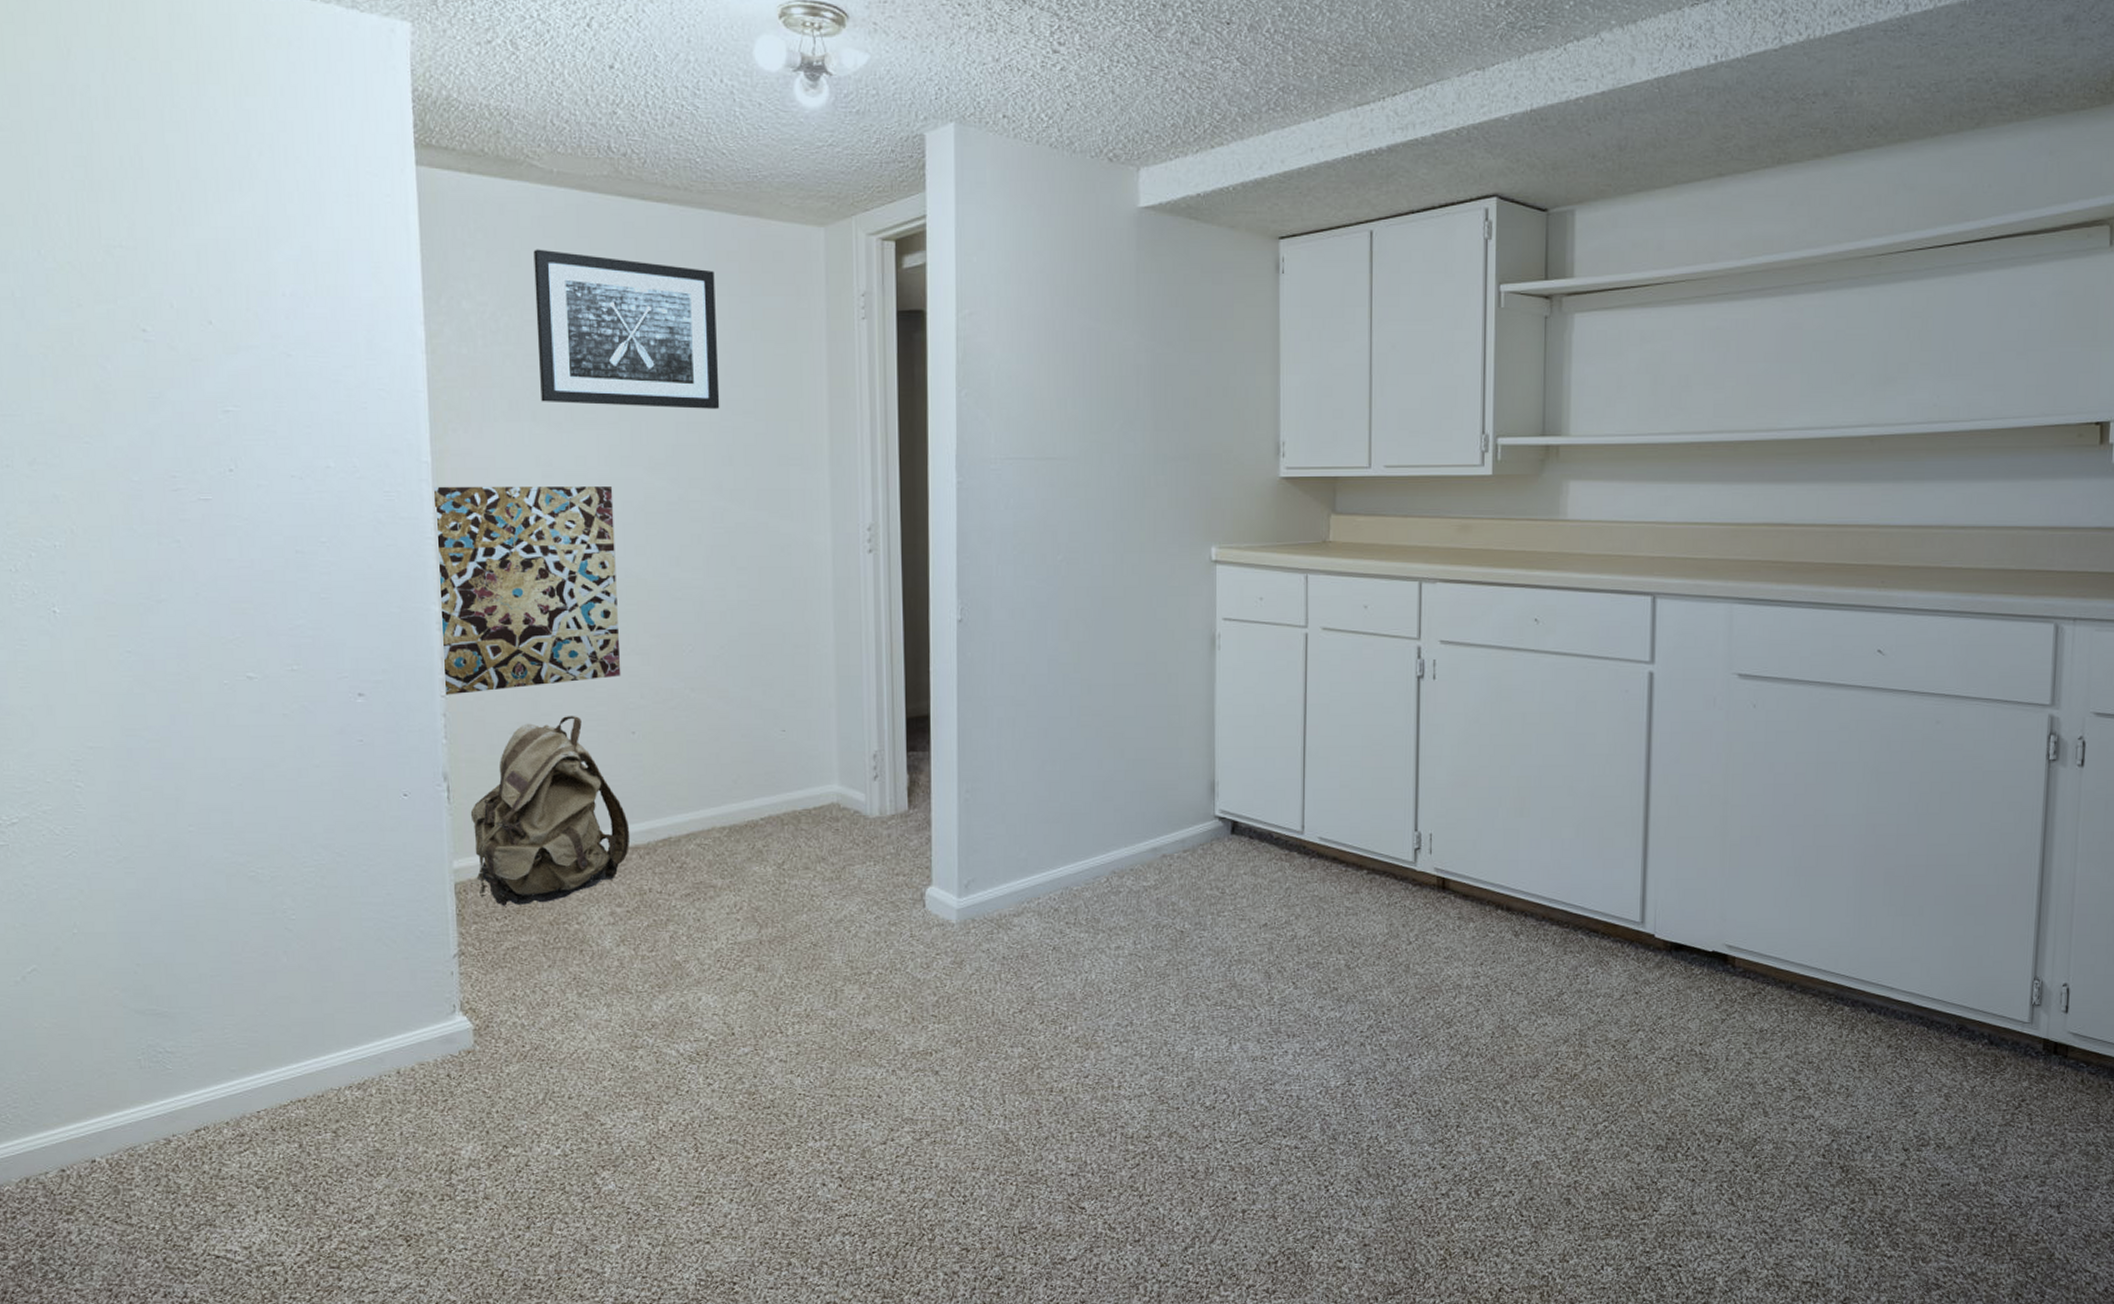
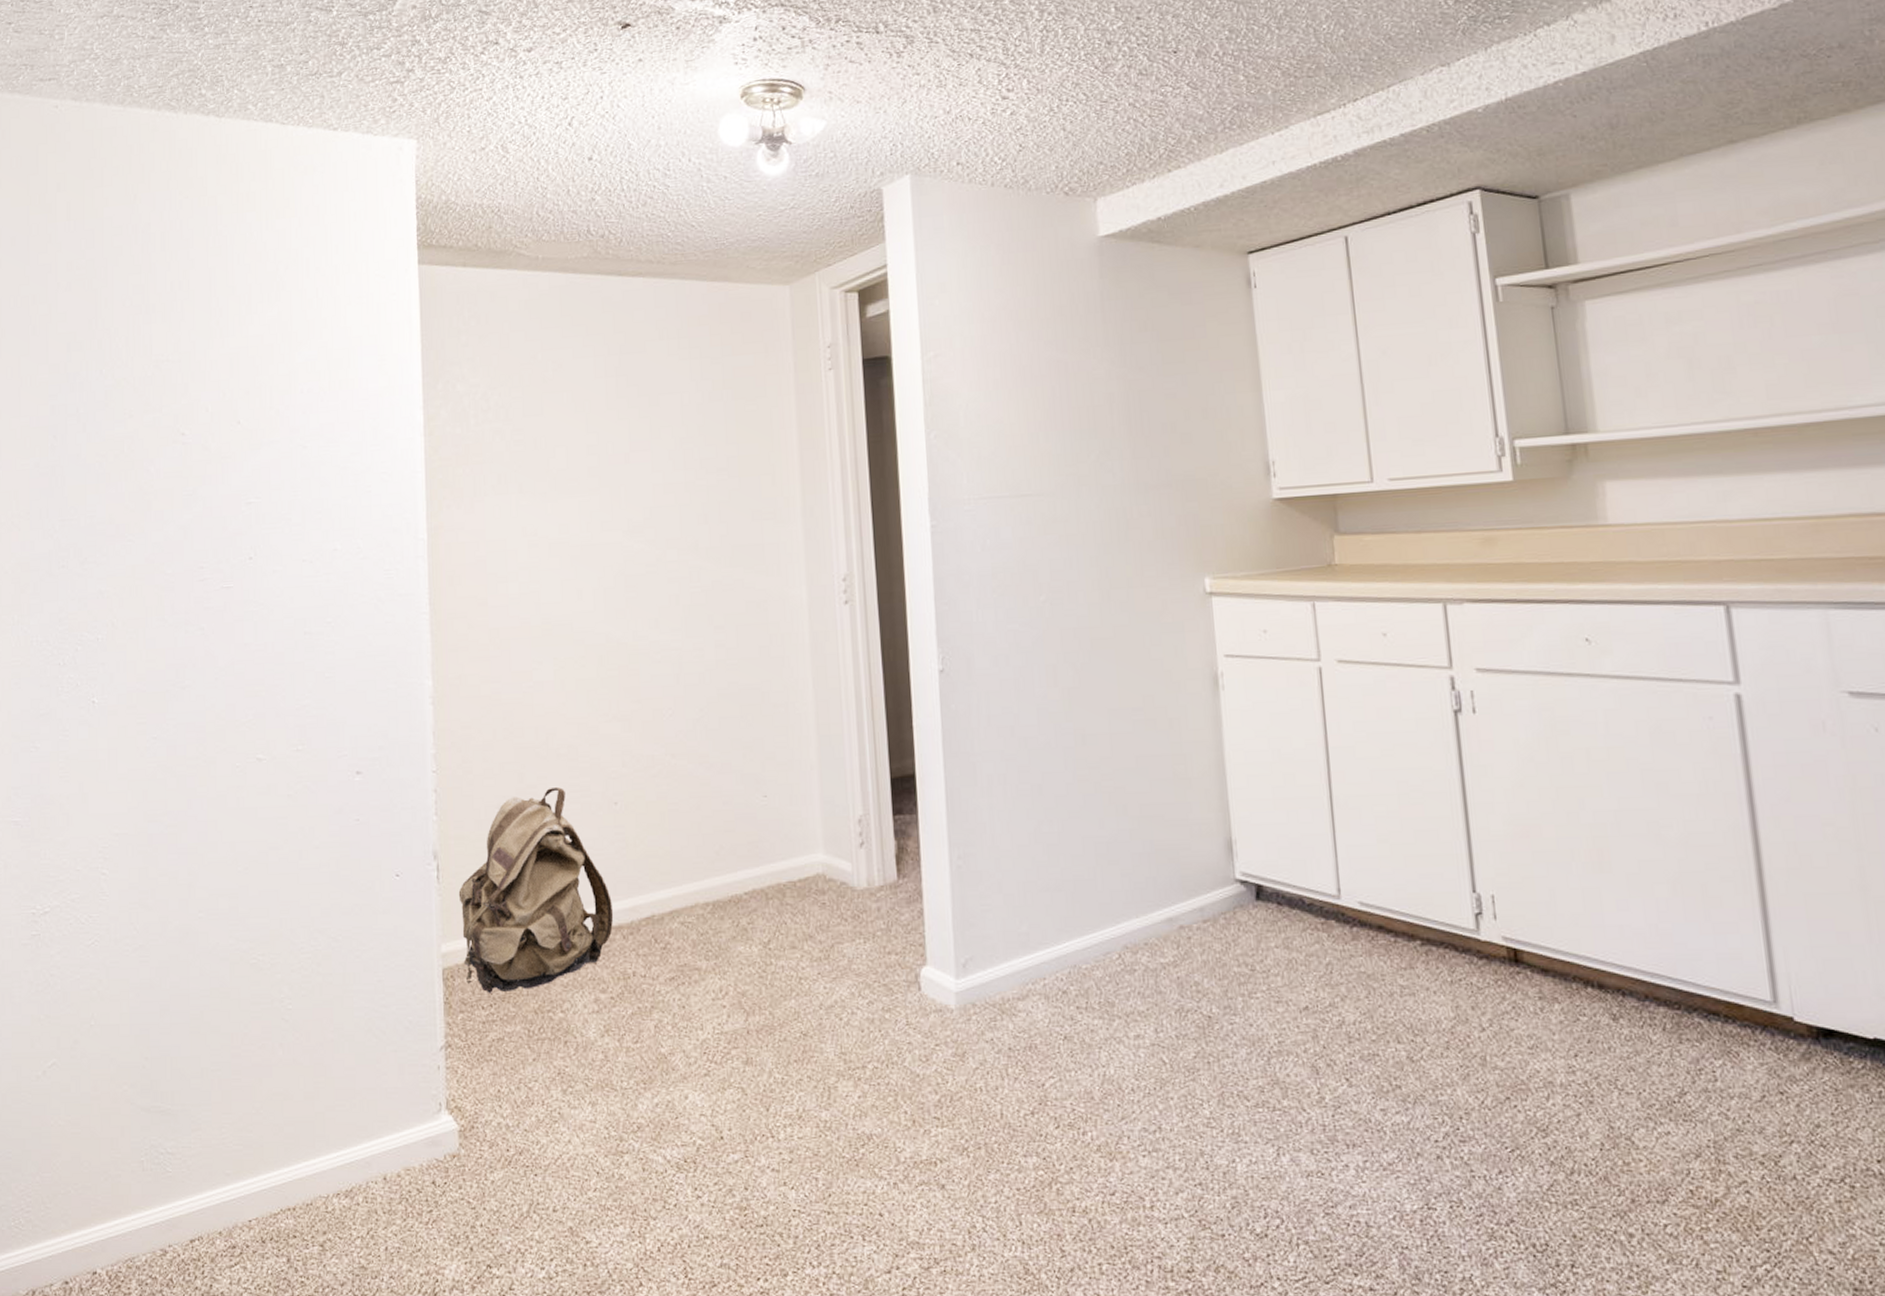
wall art: present [431,485,621,695] -> none [427,552,604,771]
wall art: present [533,249,720,409] -> none [521,330,695,474]

